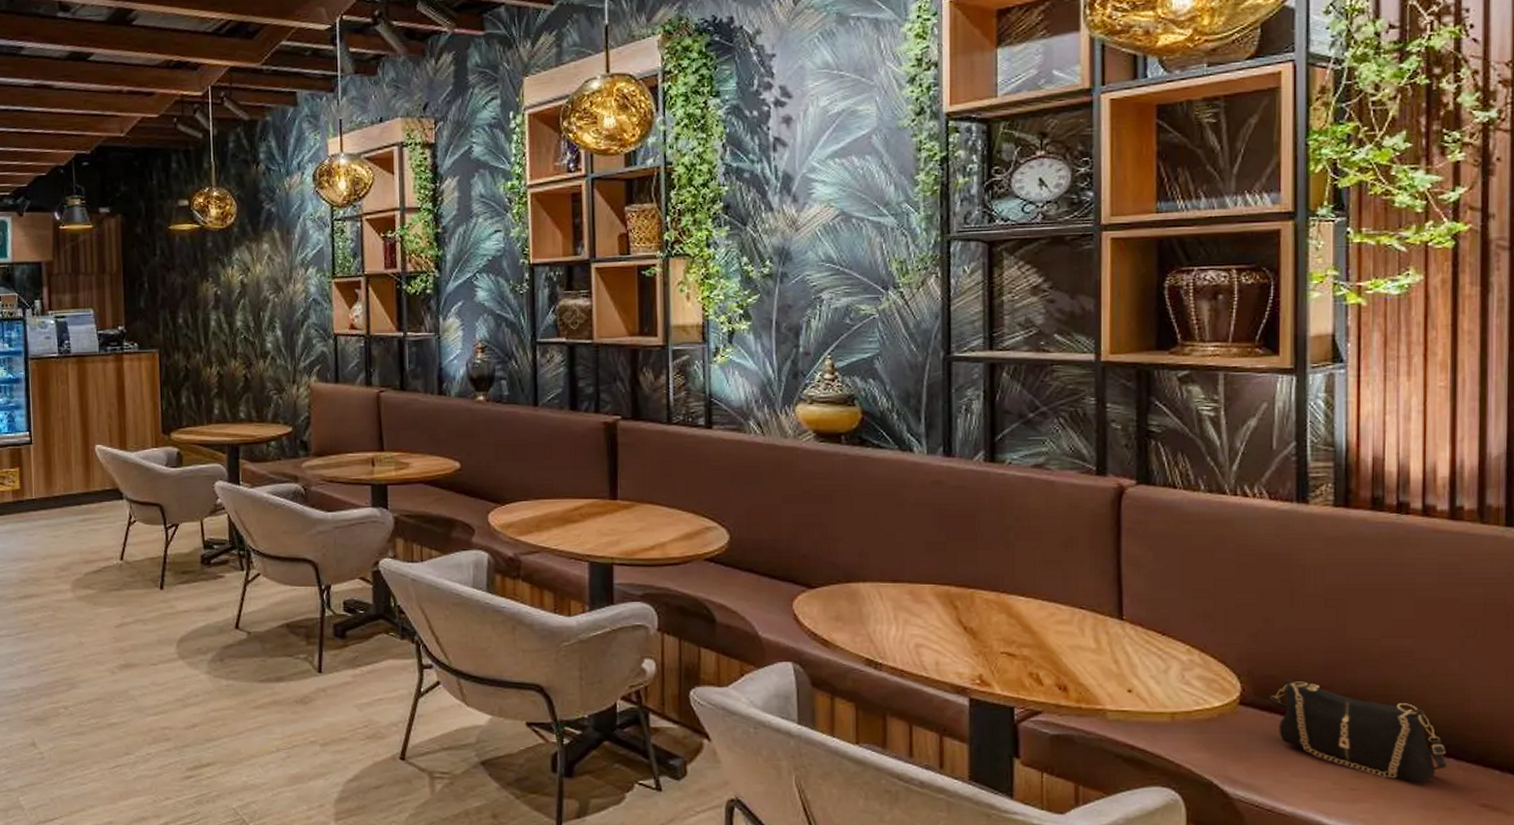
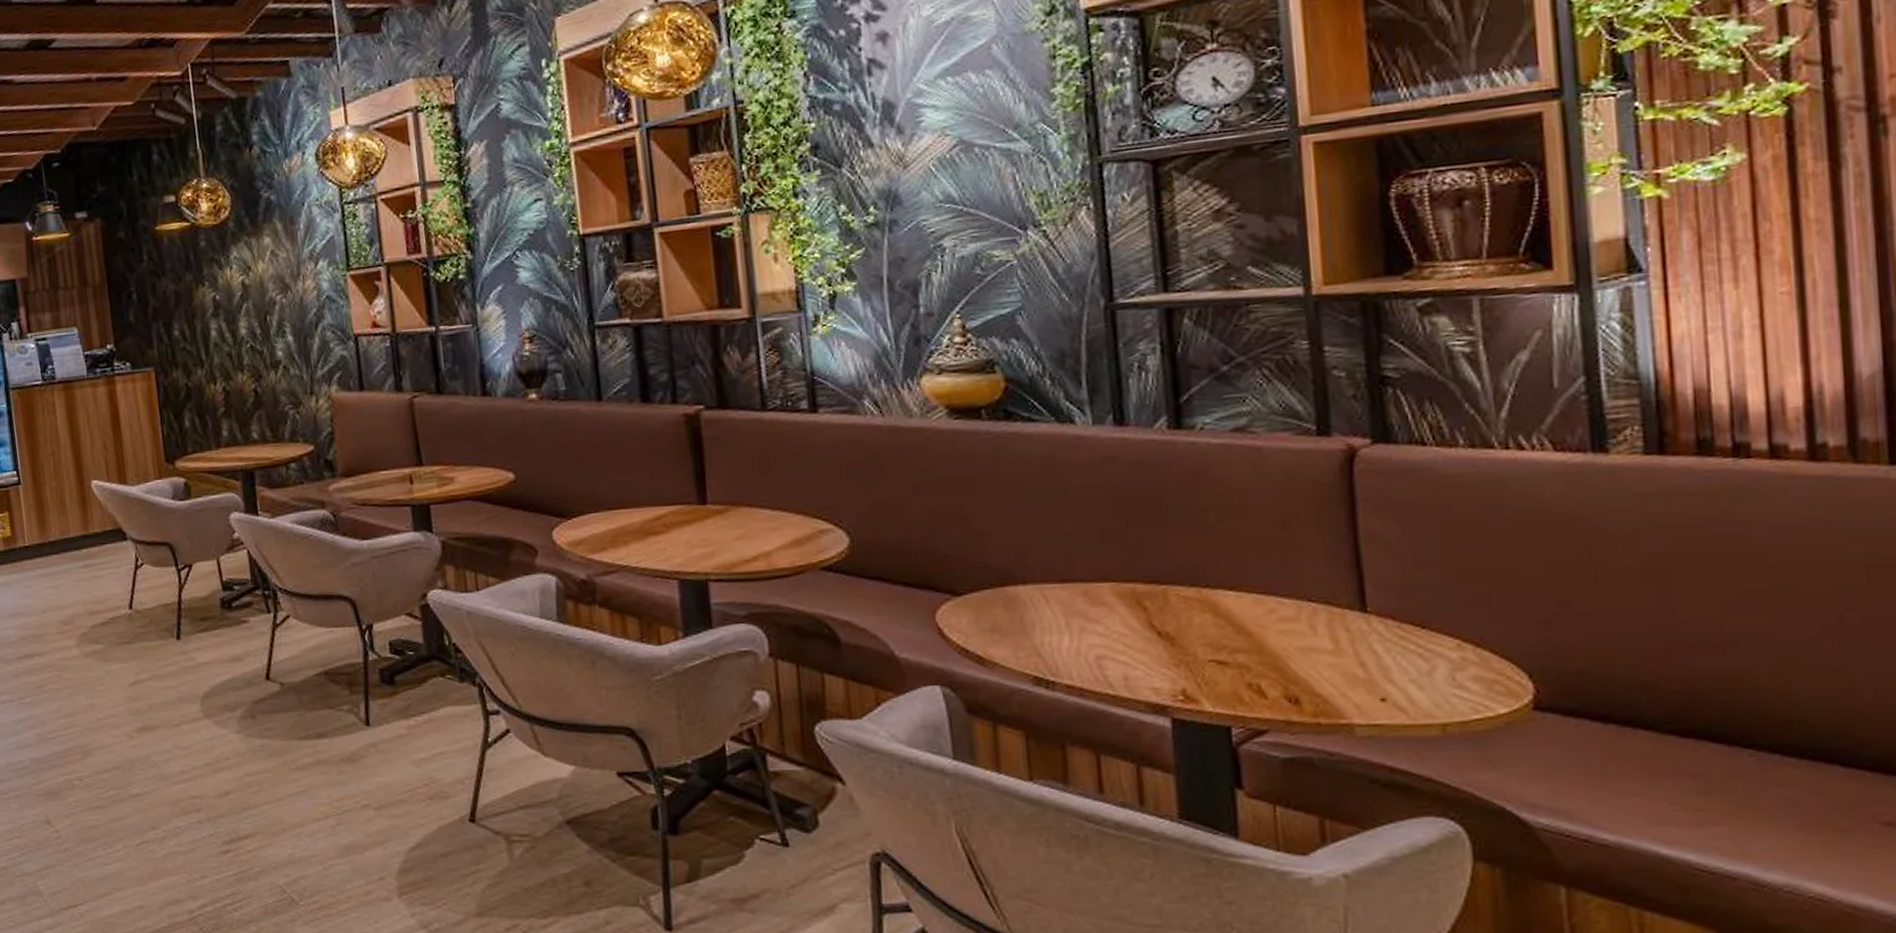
handbag: present [1269,679,1447,783] -> none [1574,674,1830,798]

